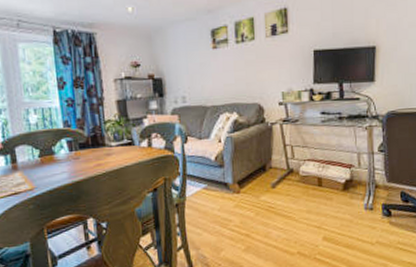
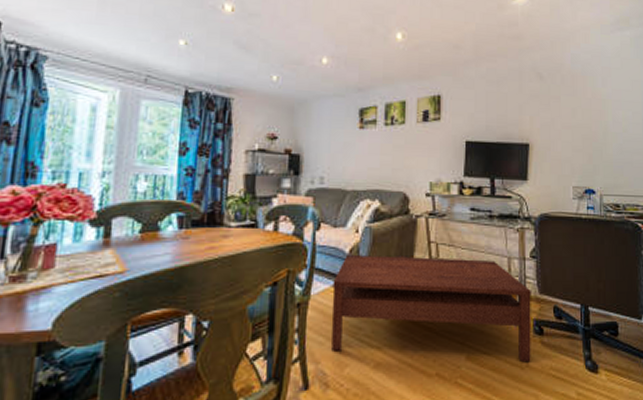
coffee table: none [203,157,381,240] -> present [331,255,531,363]

